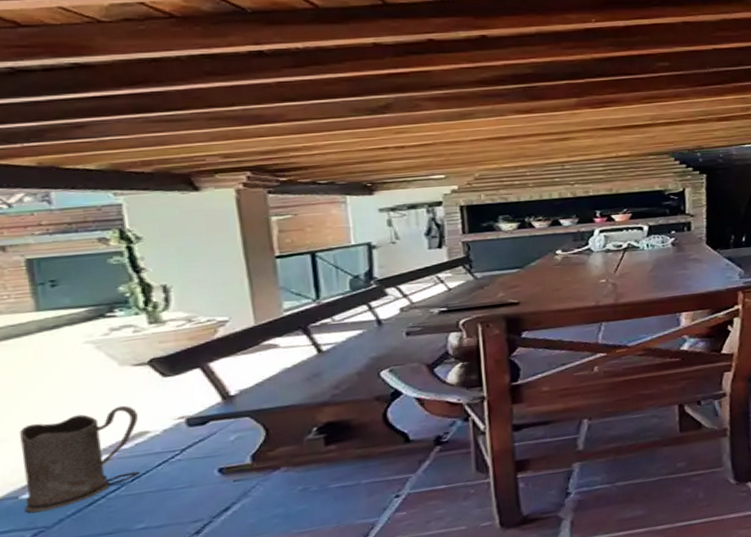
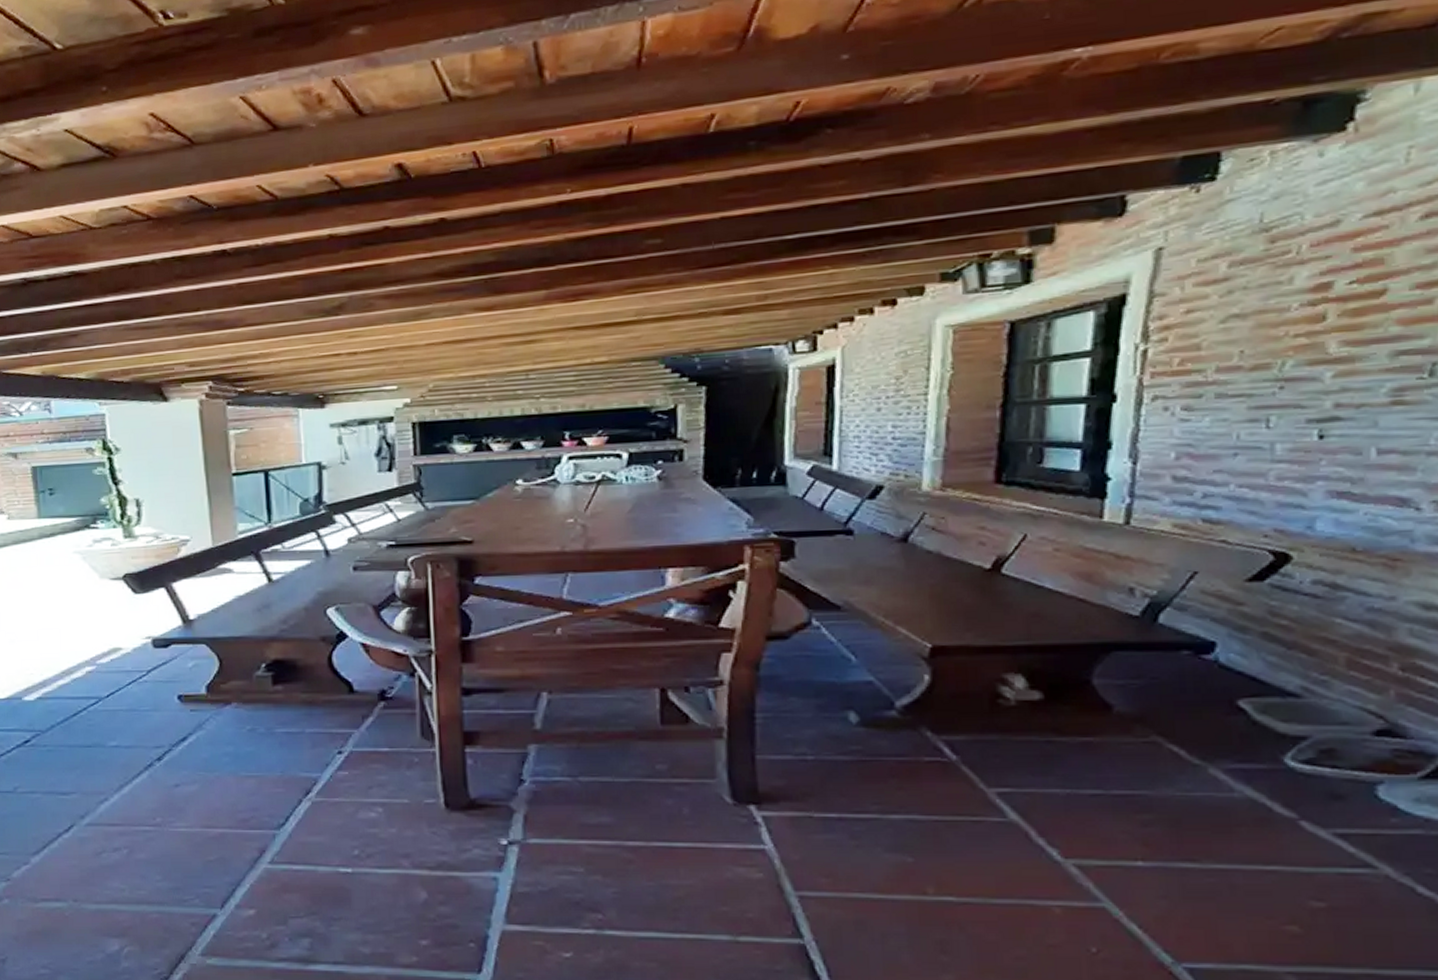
jug: present [20,405,138,514] -> none [24,619,113,716]

